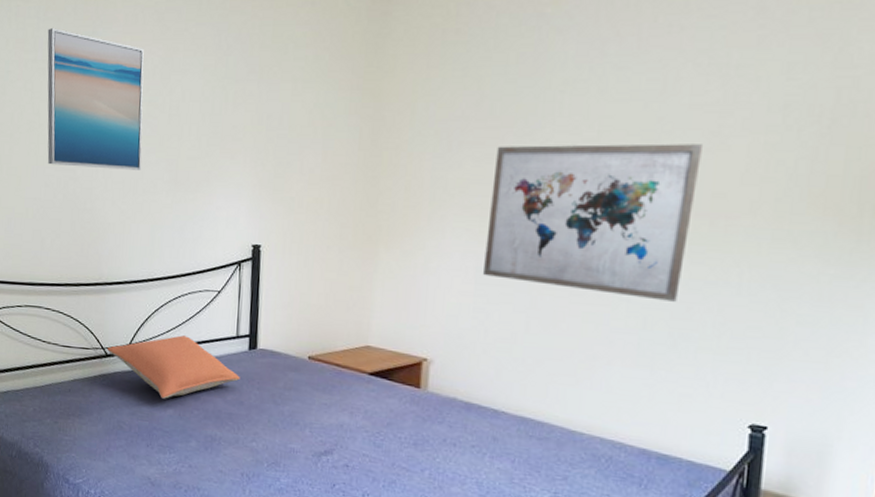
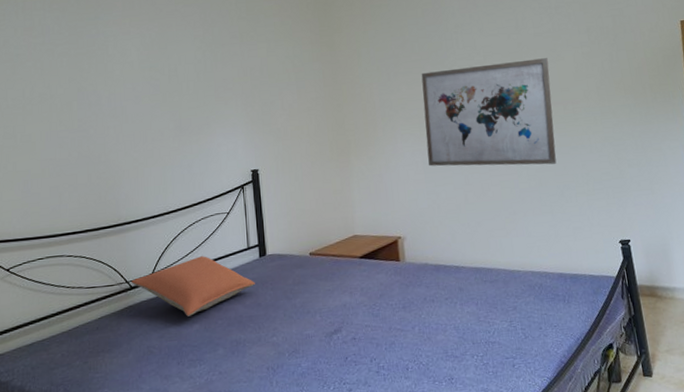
wall art: present [47,28,144,170] -> none [53,17,149,129]

